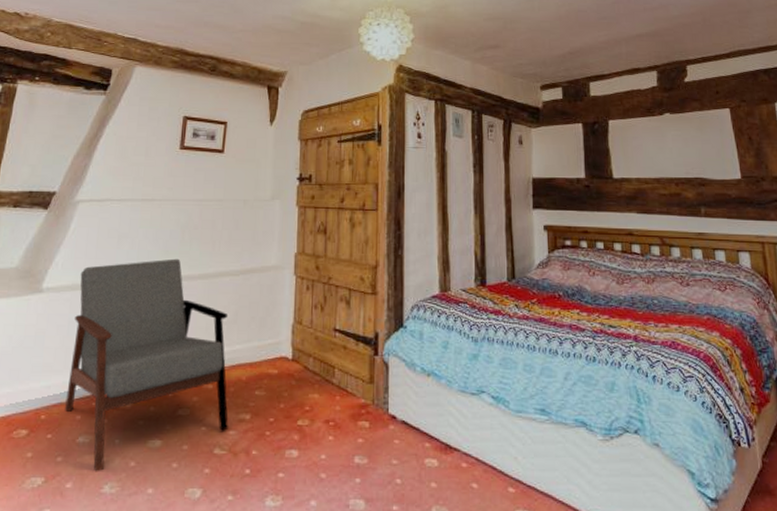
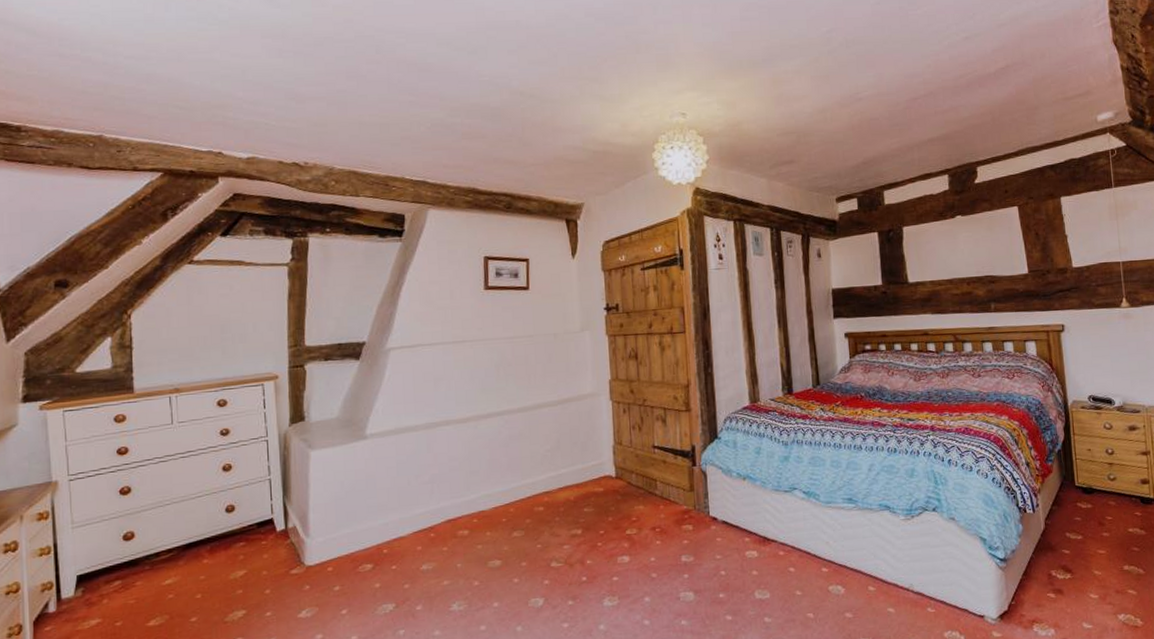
armchair: present [65,258,229,472] -> none [402,395,562,594]

